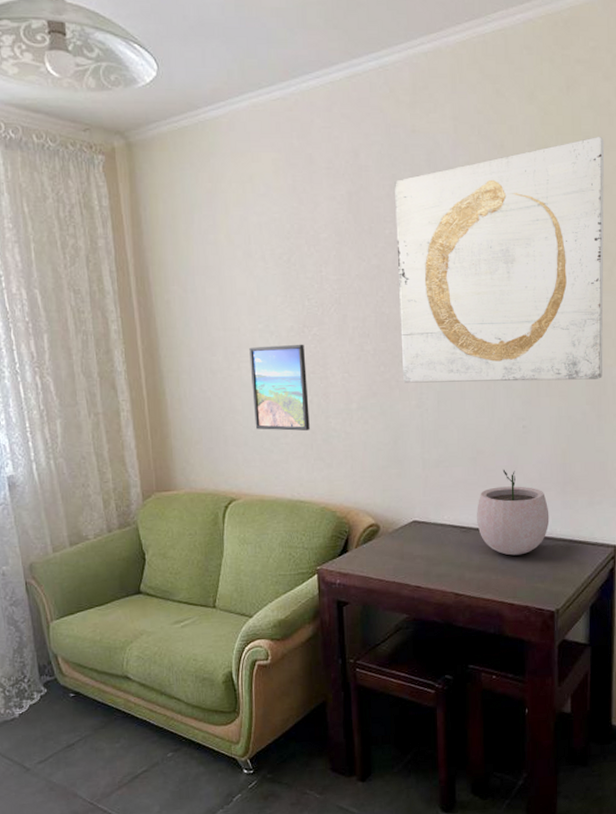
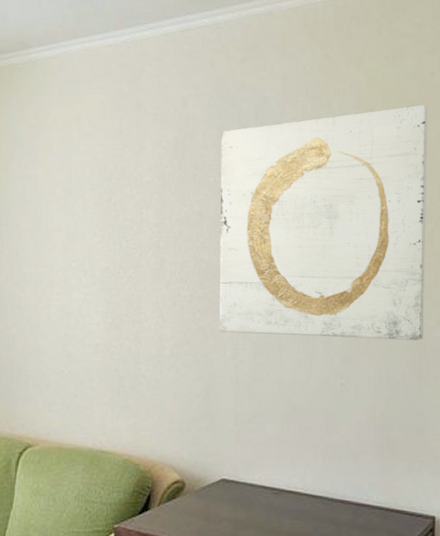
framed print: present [249,344,310,431] -> none [60,285,119,375]
plant pot: present [477,469,549,556] -> none [289,428,366,523]

